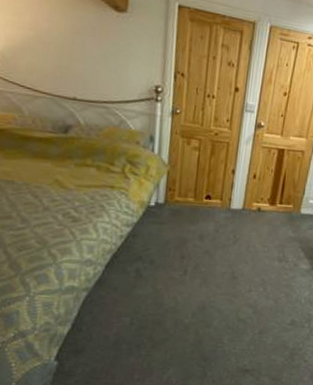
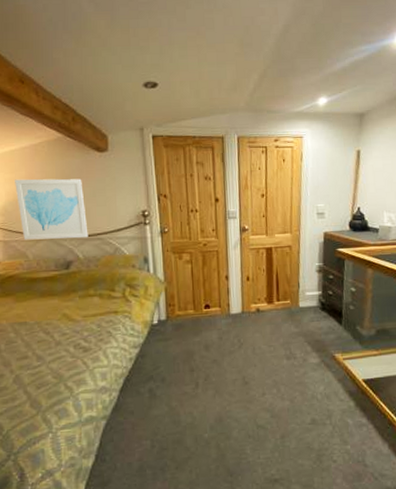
wall art: none [16,23,94,104] -> present [15,178,88,240]

